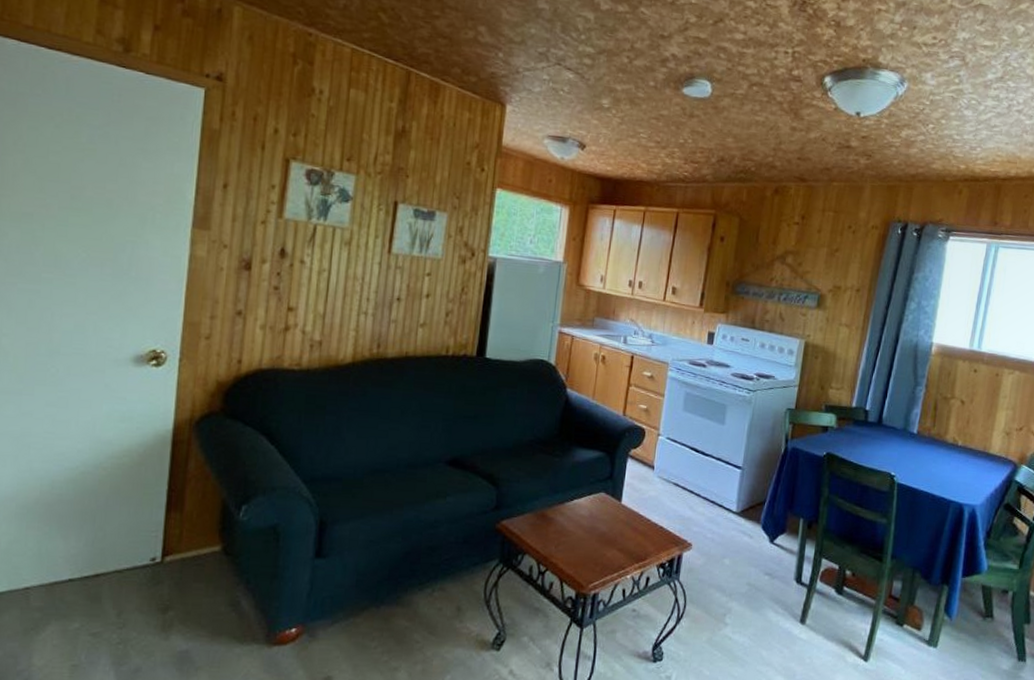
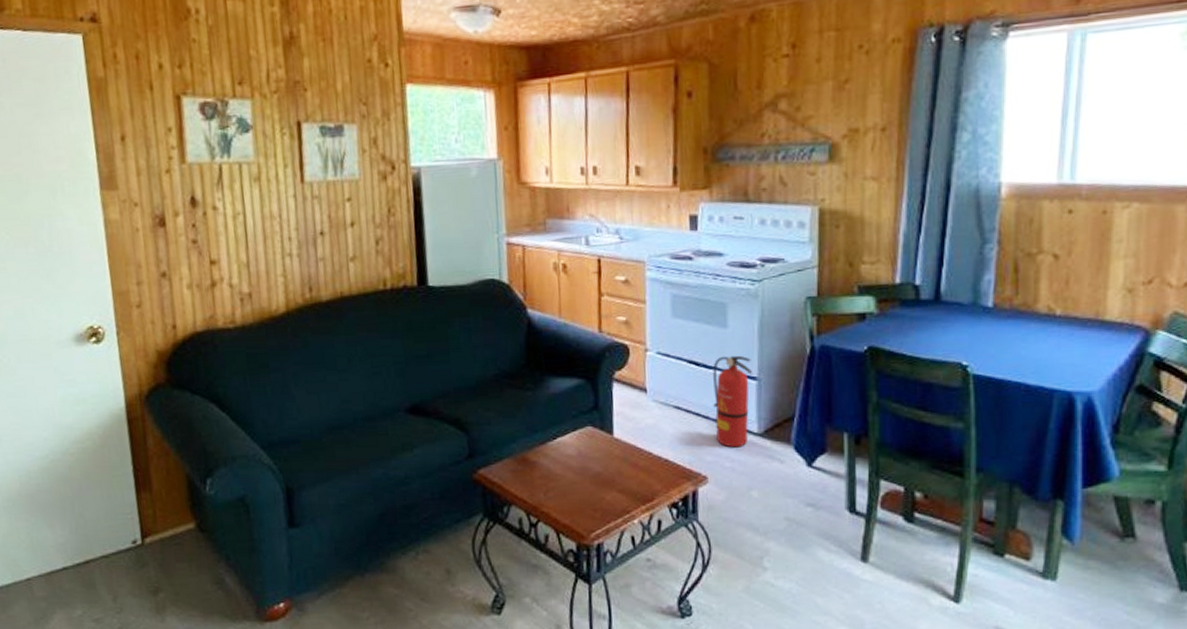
fire extinguisher: none [703,447,740,522] -> present [713,355,753,448]

